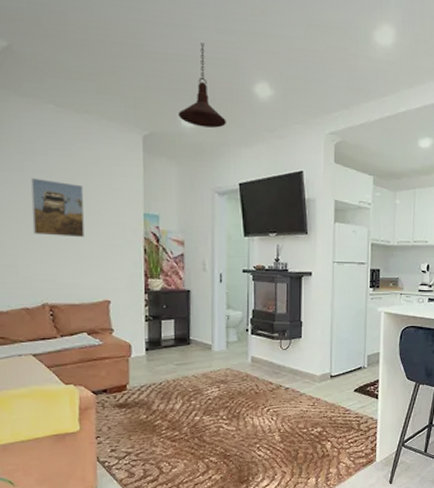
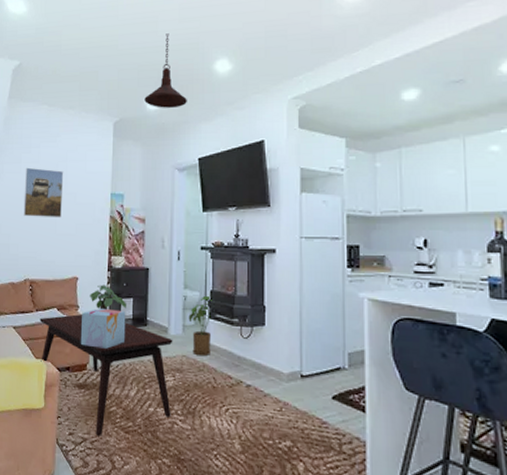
coffee table: none [66,338,217,448] -> present [39,314,173,436]
decorative box: none [117,331,168,369] -> present [80,309,126,349]
potted plant: none [125,307,167,332] -> present [90,284,126,310]
house plant: none [232,314,254,368] -> present [188,295,212,356]

